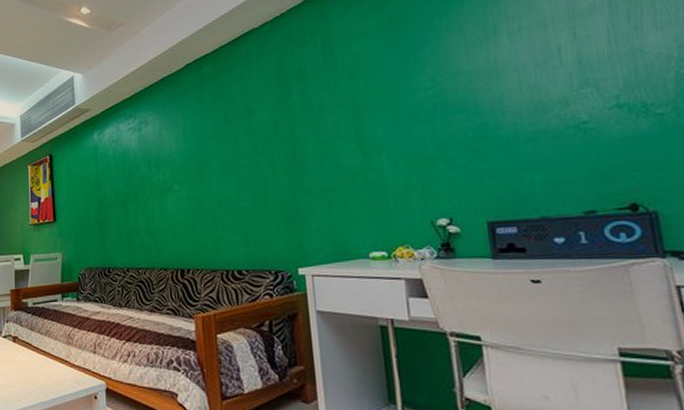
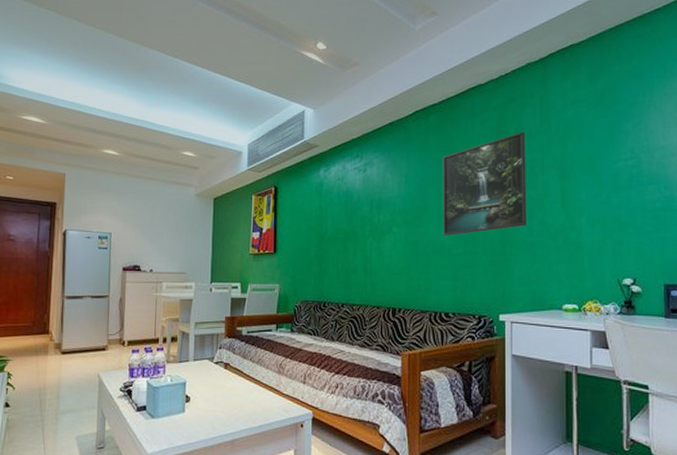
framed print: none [220,72,319,190] -> present [442,131,527,237]

